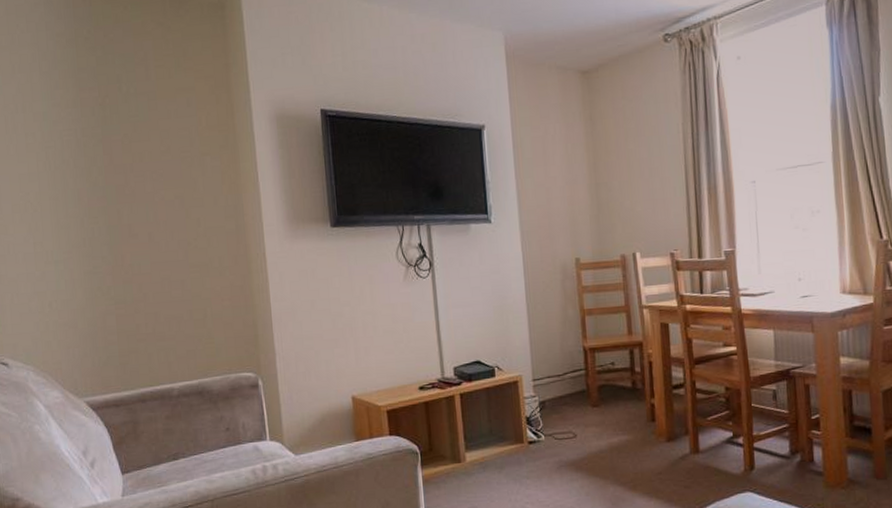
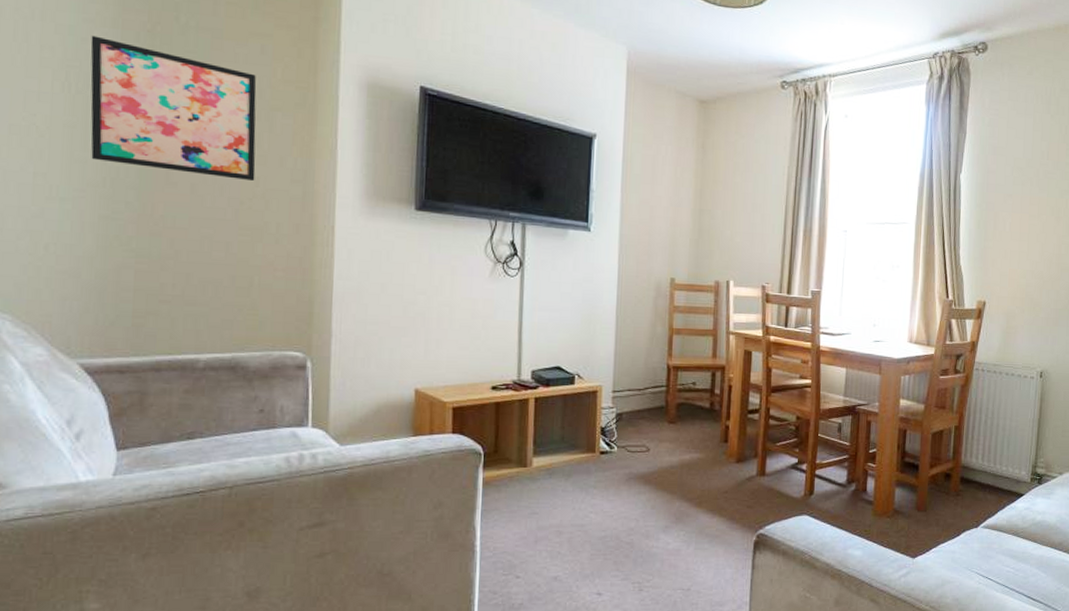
wall art: none [59,117,197,225] -> present [90,35,257,182]

